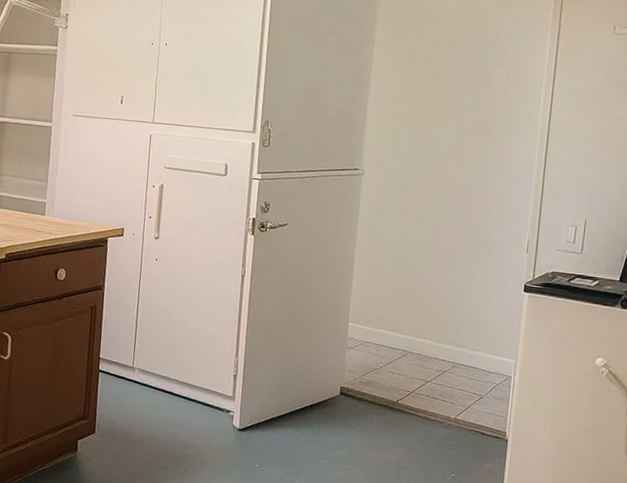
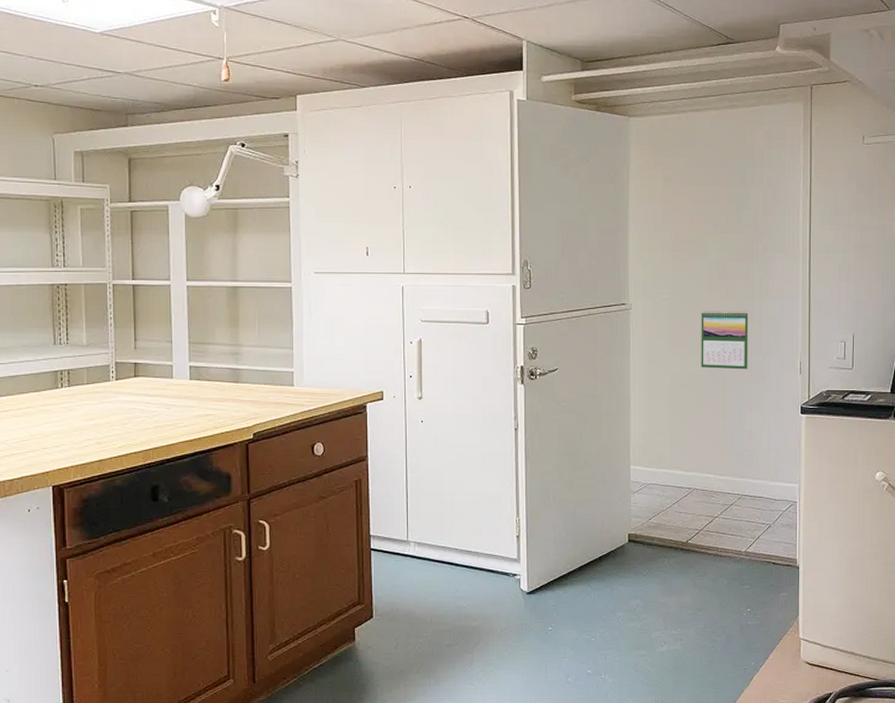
calendar: none [427,183,480,244] -> present [701,310,749,370]

